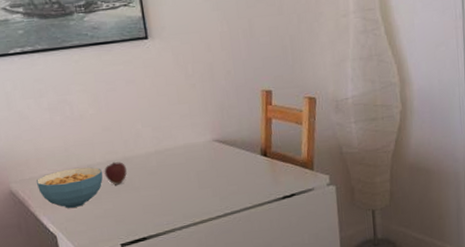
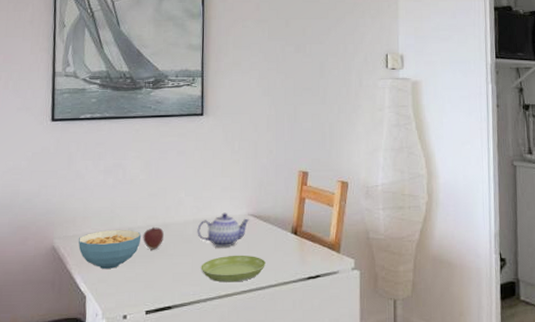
teapot: none [160,140,216,177] -> present [197,212,250,248]
saucer: none [170,181,239,210] -> present [201,255,267,283]

